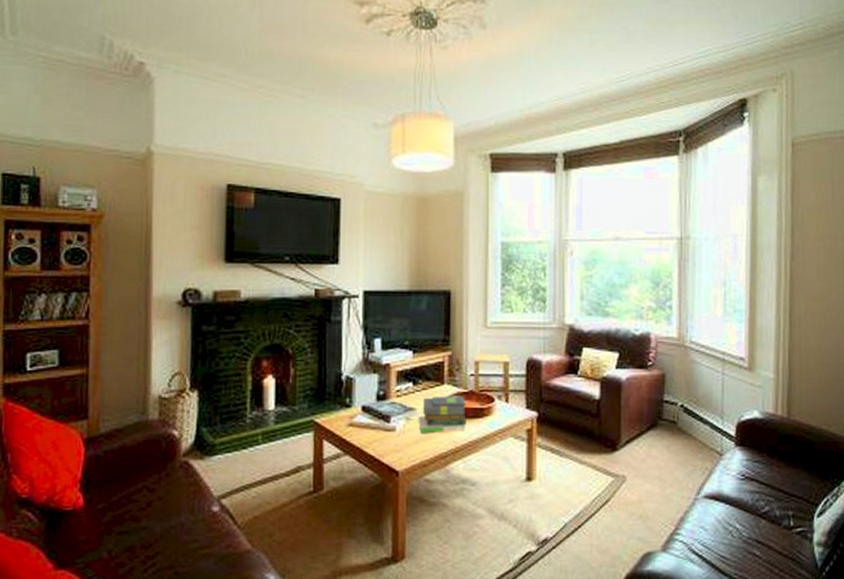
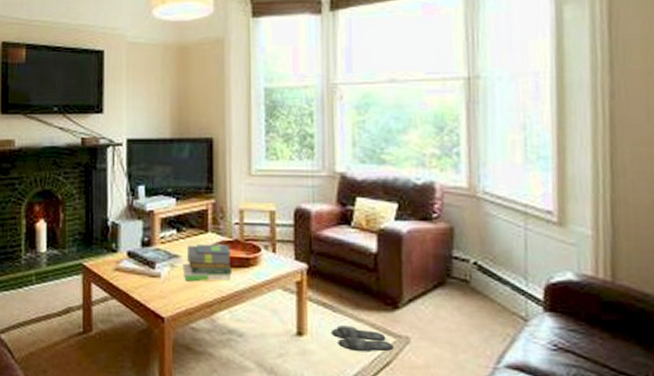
slippers: none [558,469,612,491] -> present [332,325,394,351]

